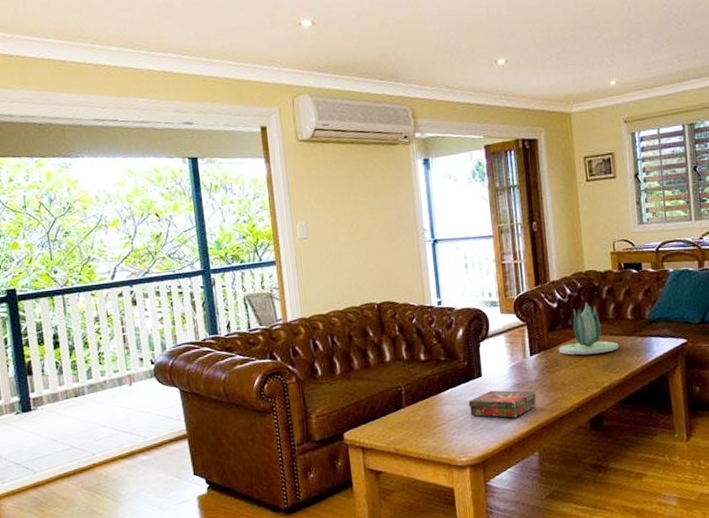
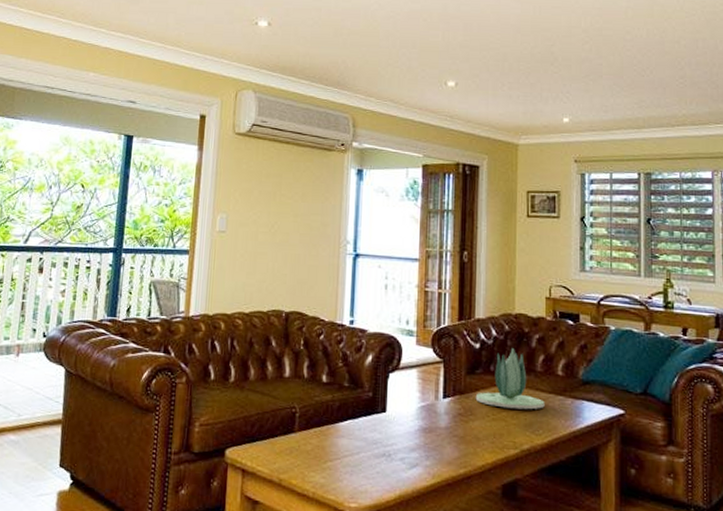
book: present [468,390,536,418] -> none [367,430,444,467]

